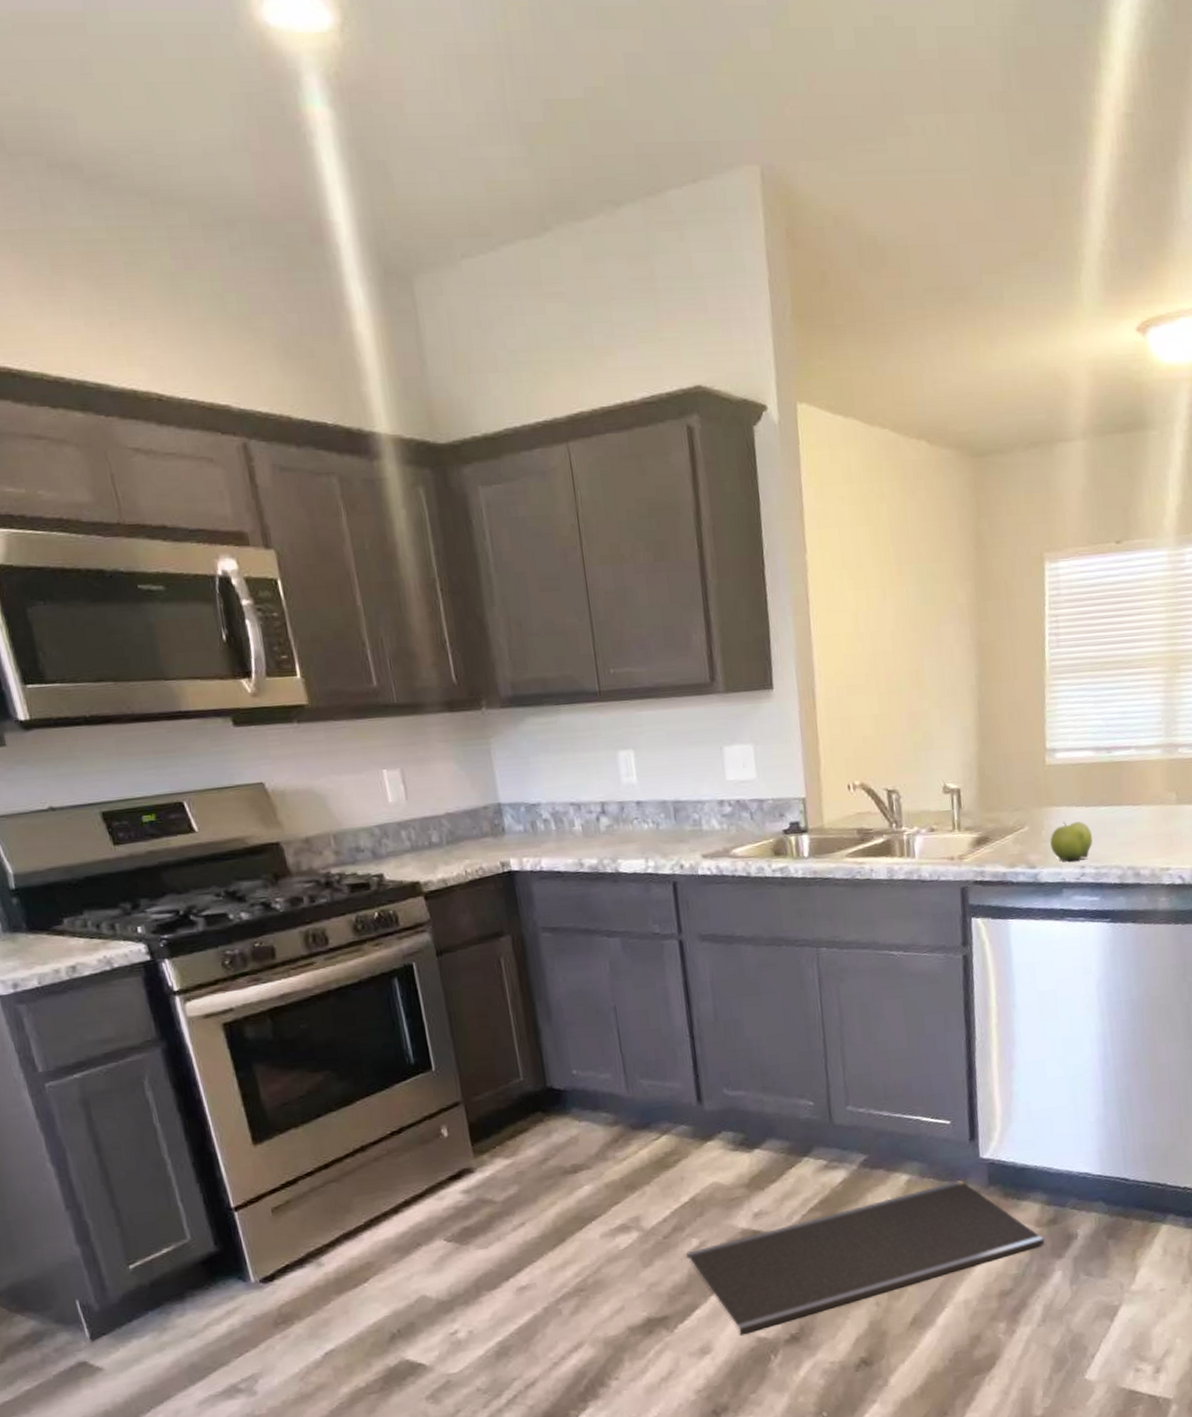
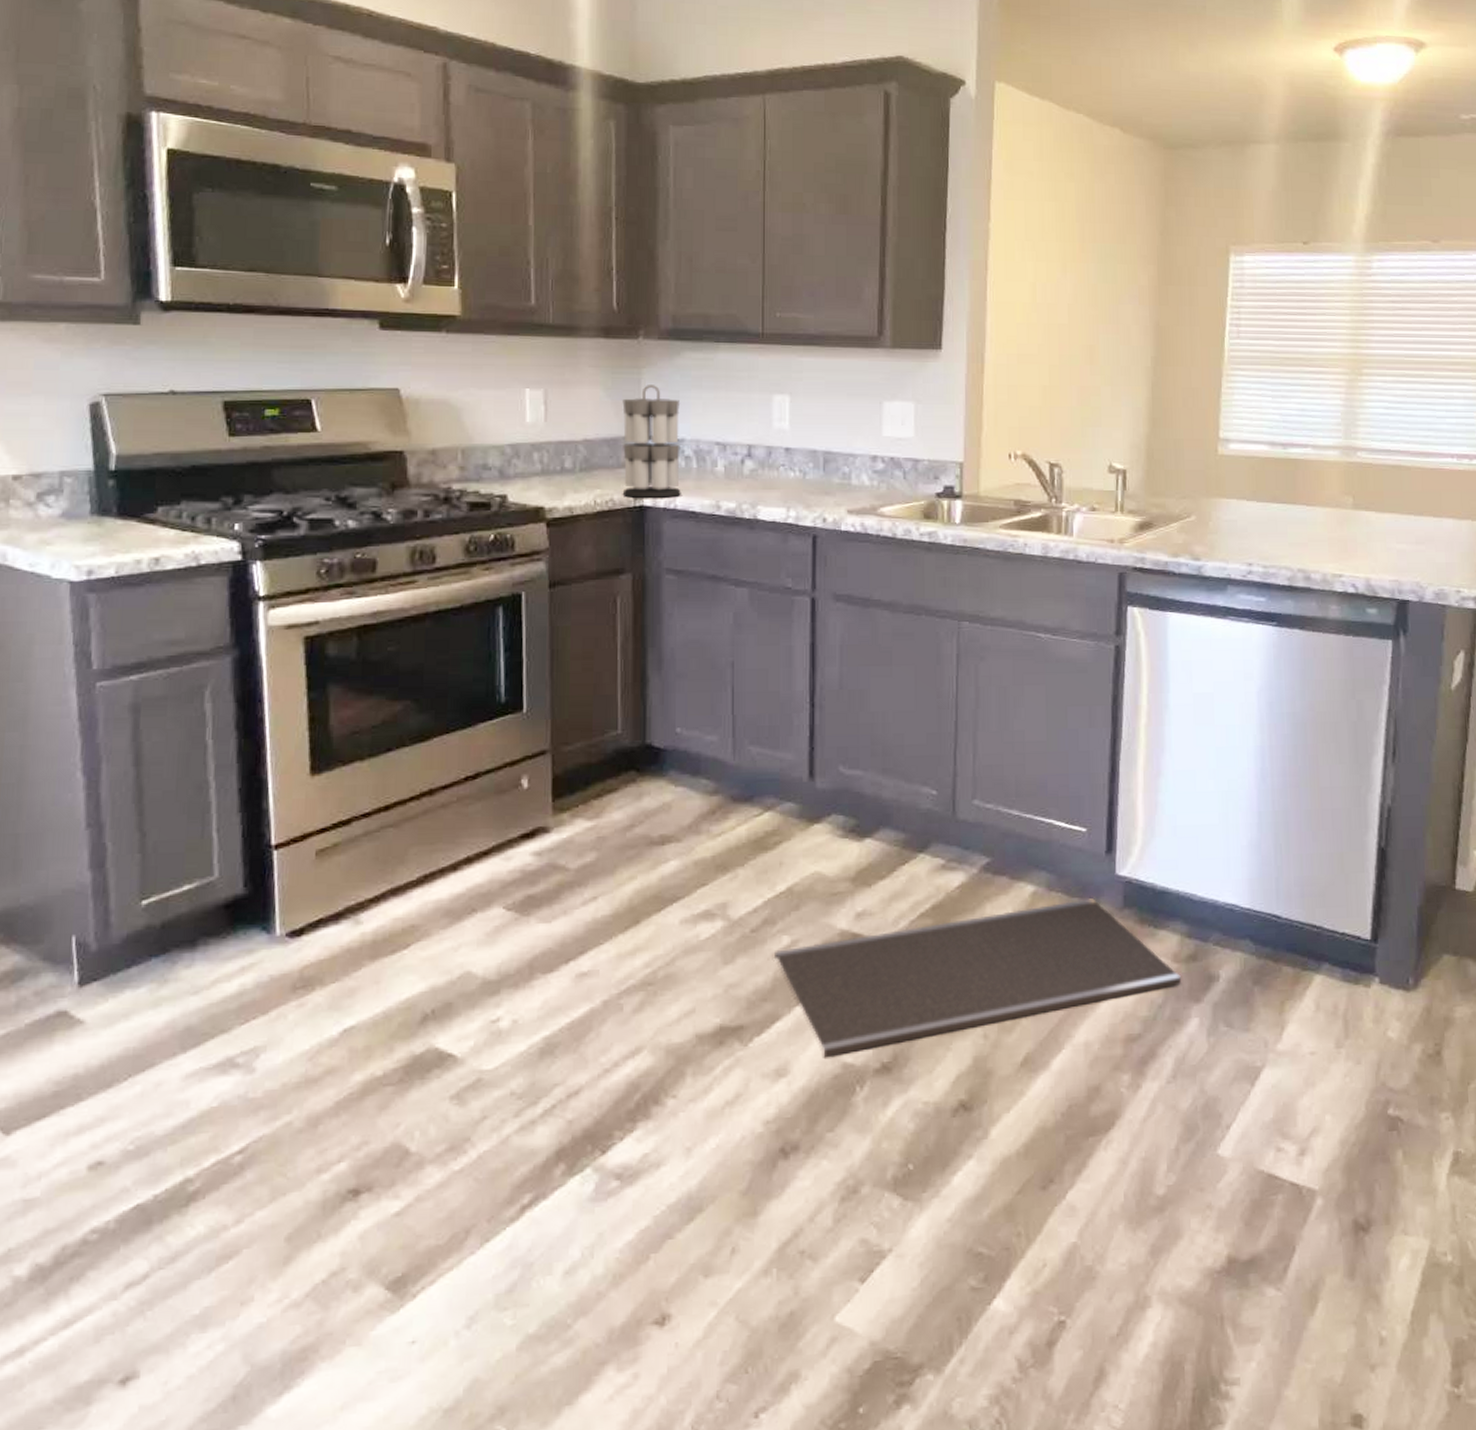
spice rack: none [476,753,545,865] -> present [622,385,681,499]
fruit: present [1050,821,1093,861] -> none [1217,515,1262,557]

